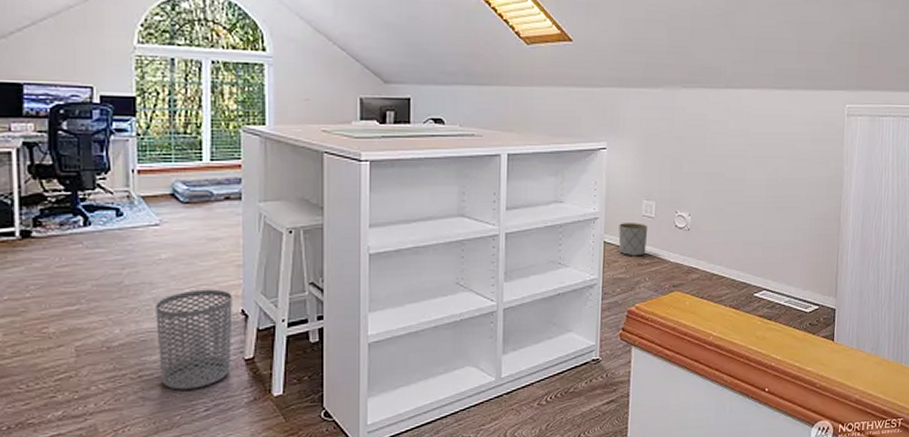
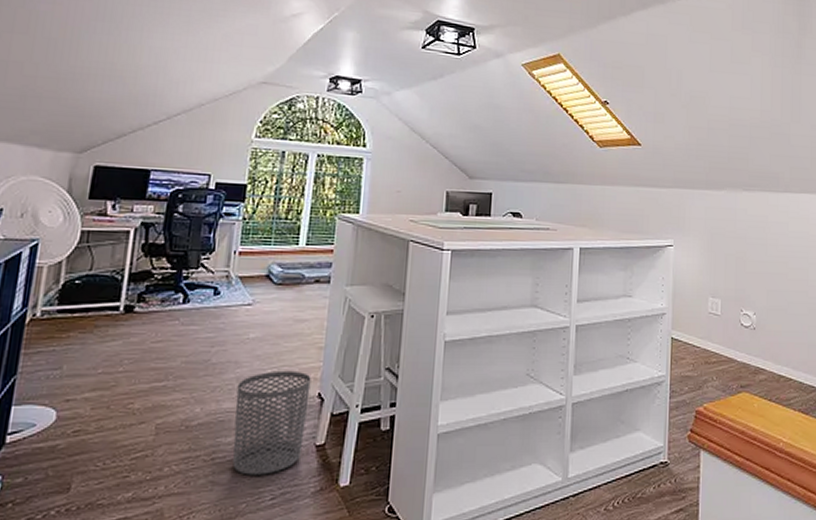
planter: present [618,223,648,257] -> none [685,320,715,354]

